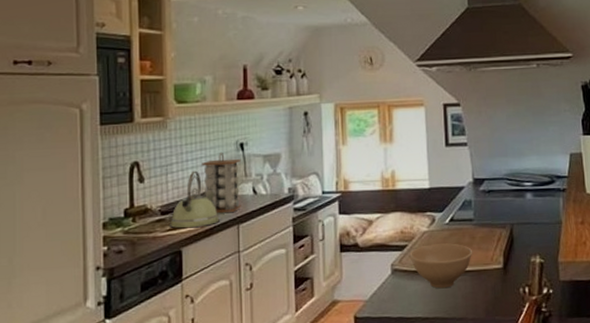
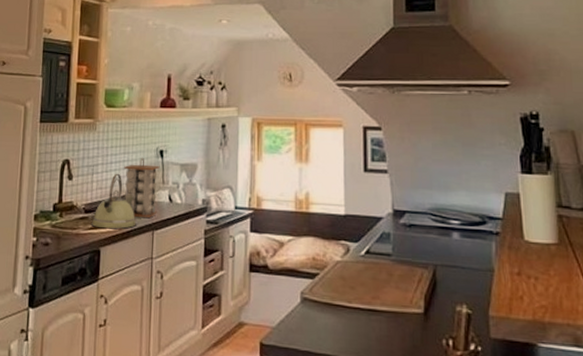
bowl: present [409,243,473,289] -> none [321,276,390,327]

